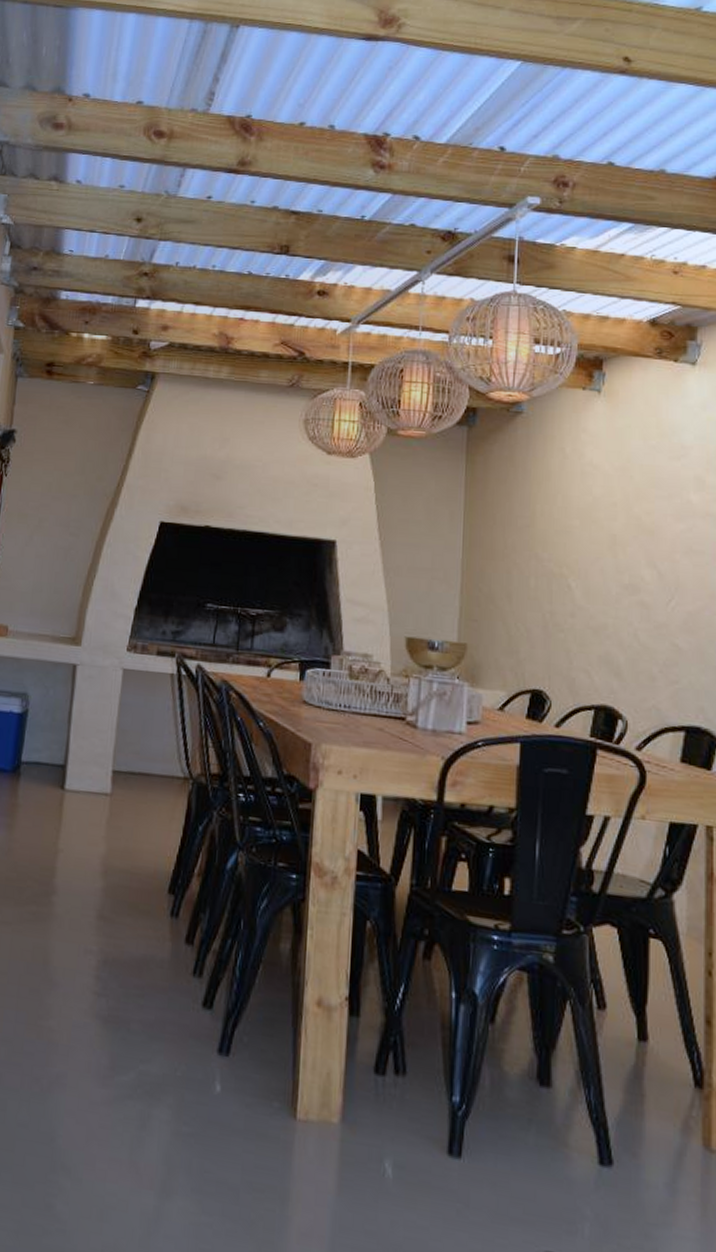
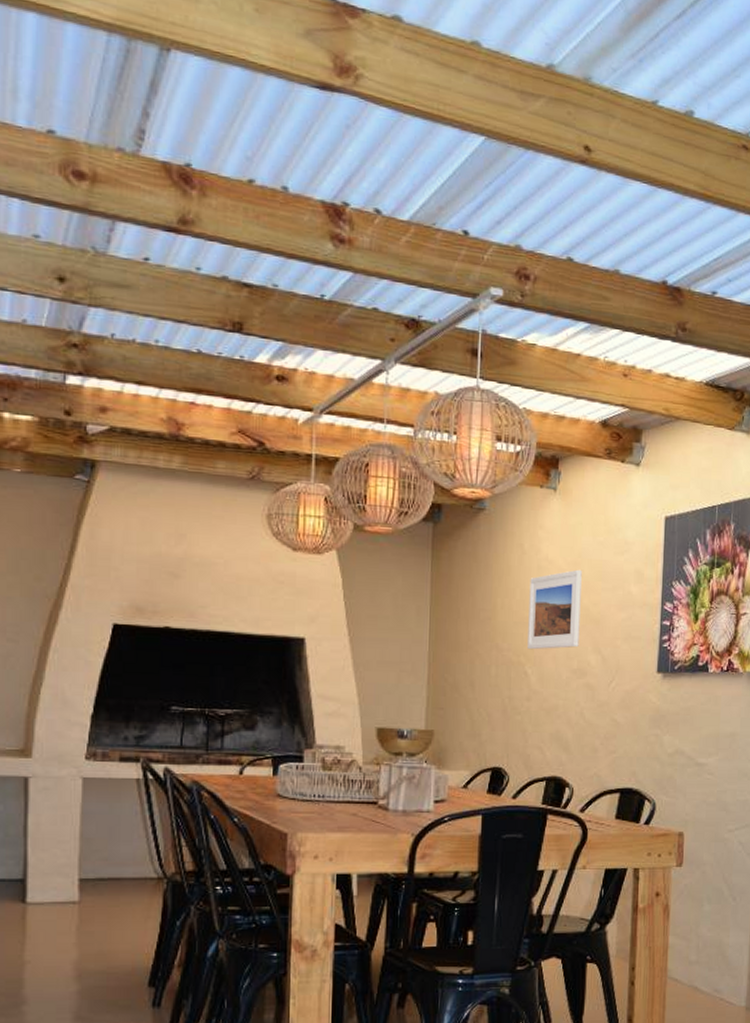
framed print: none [571,475,632,561] -> present [527,569,582,650]

